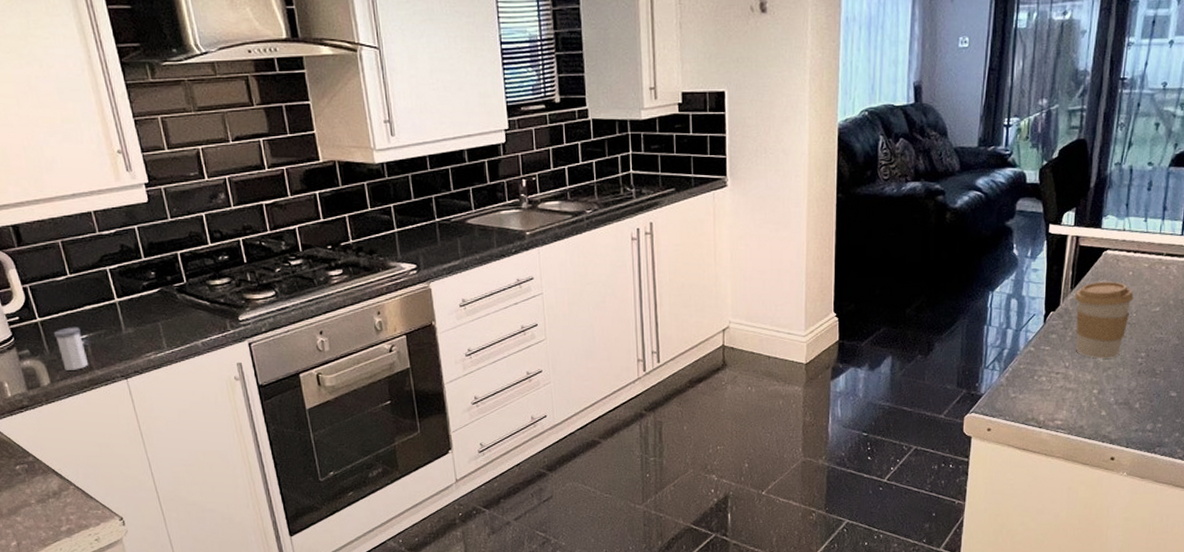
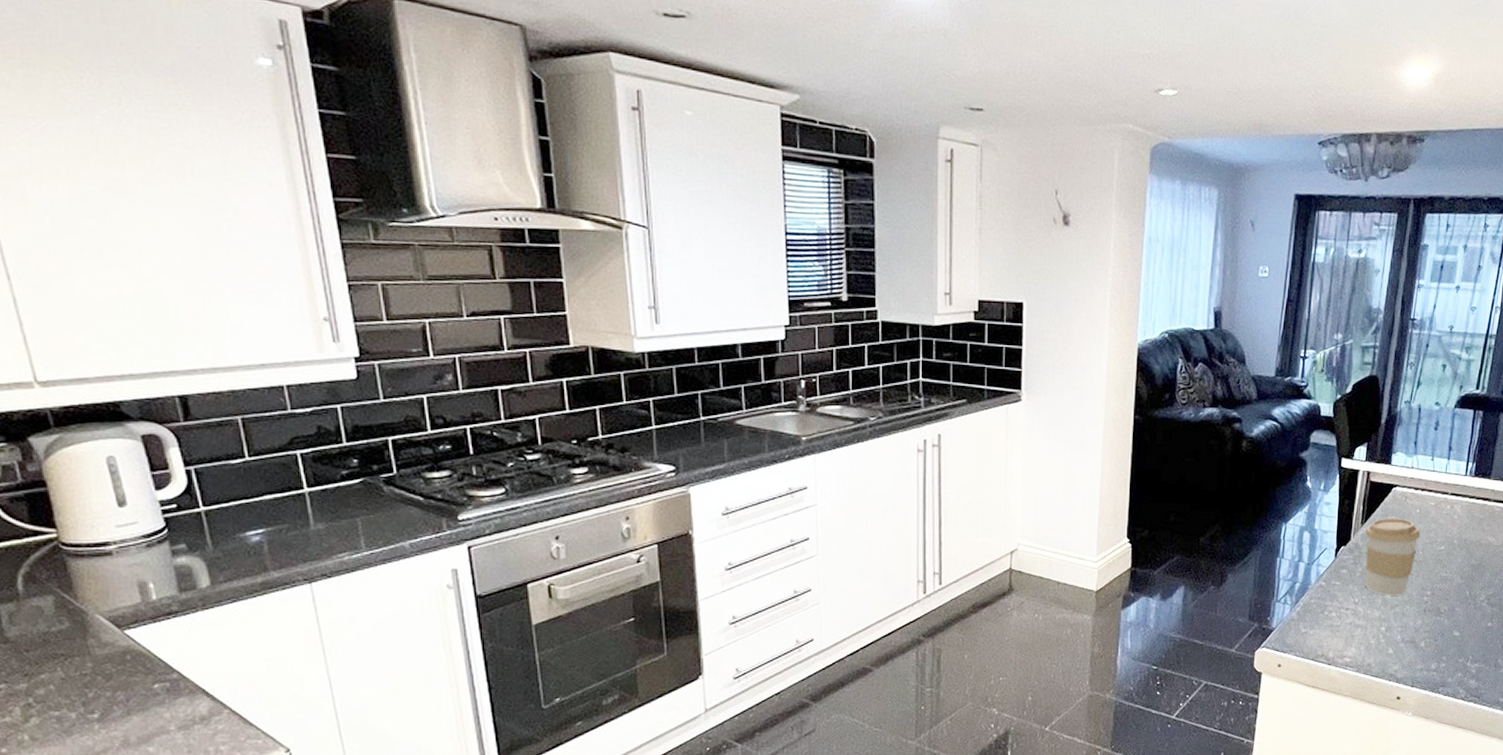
salt shaker: present [53,327,89,370] -> none [220,519,263,570]

